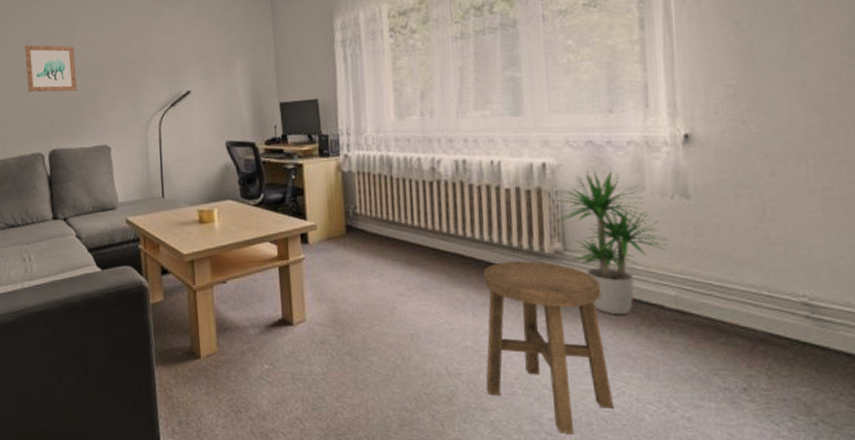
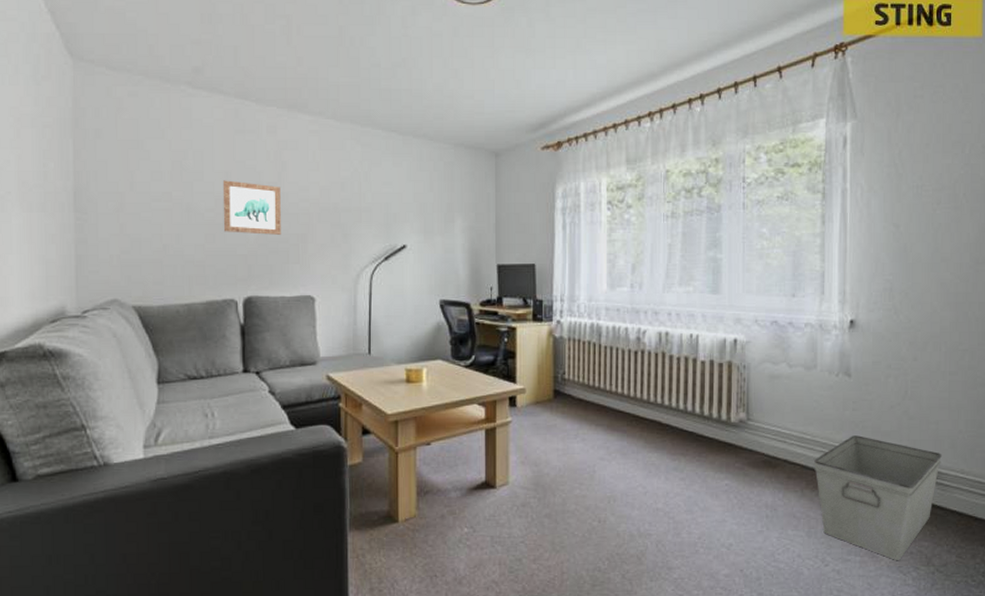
stool: present [484,261,614,435] -> none [672,429,780,589]
potted plant: present [556,170,671,315] -> none [743,348,834,479]
storage bin: none [648,265,820,408] -> present [813,435,943,560]

